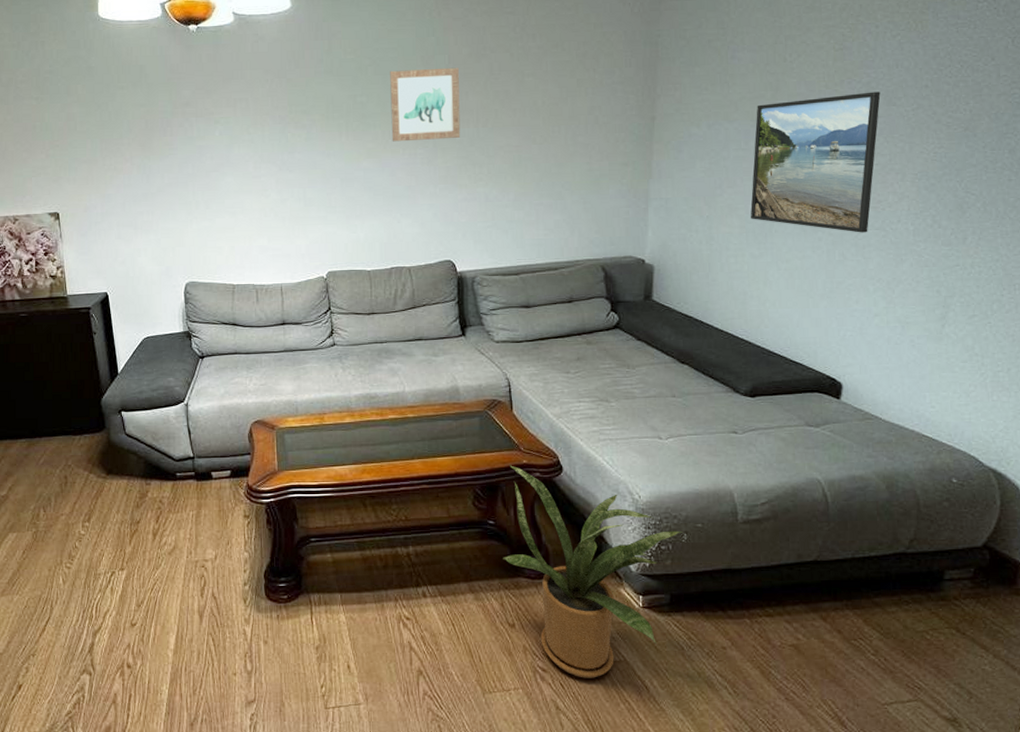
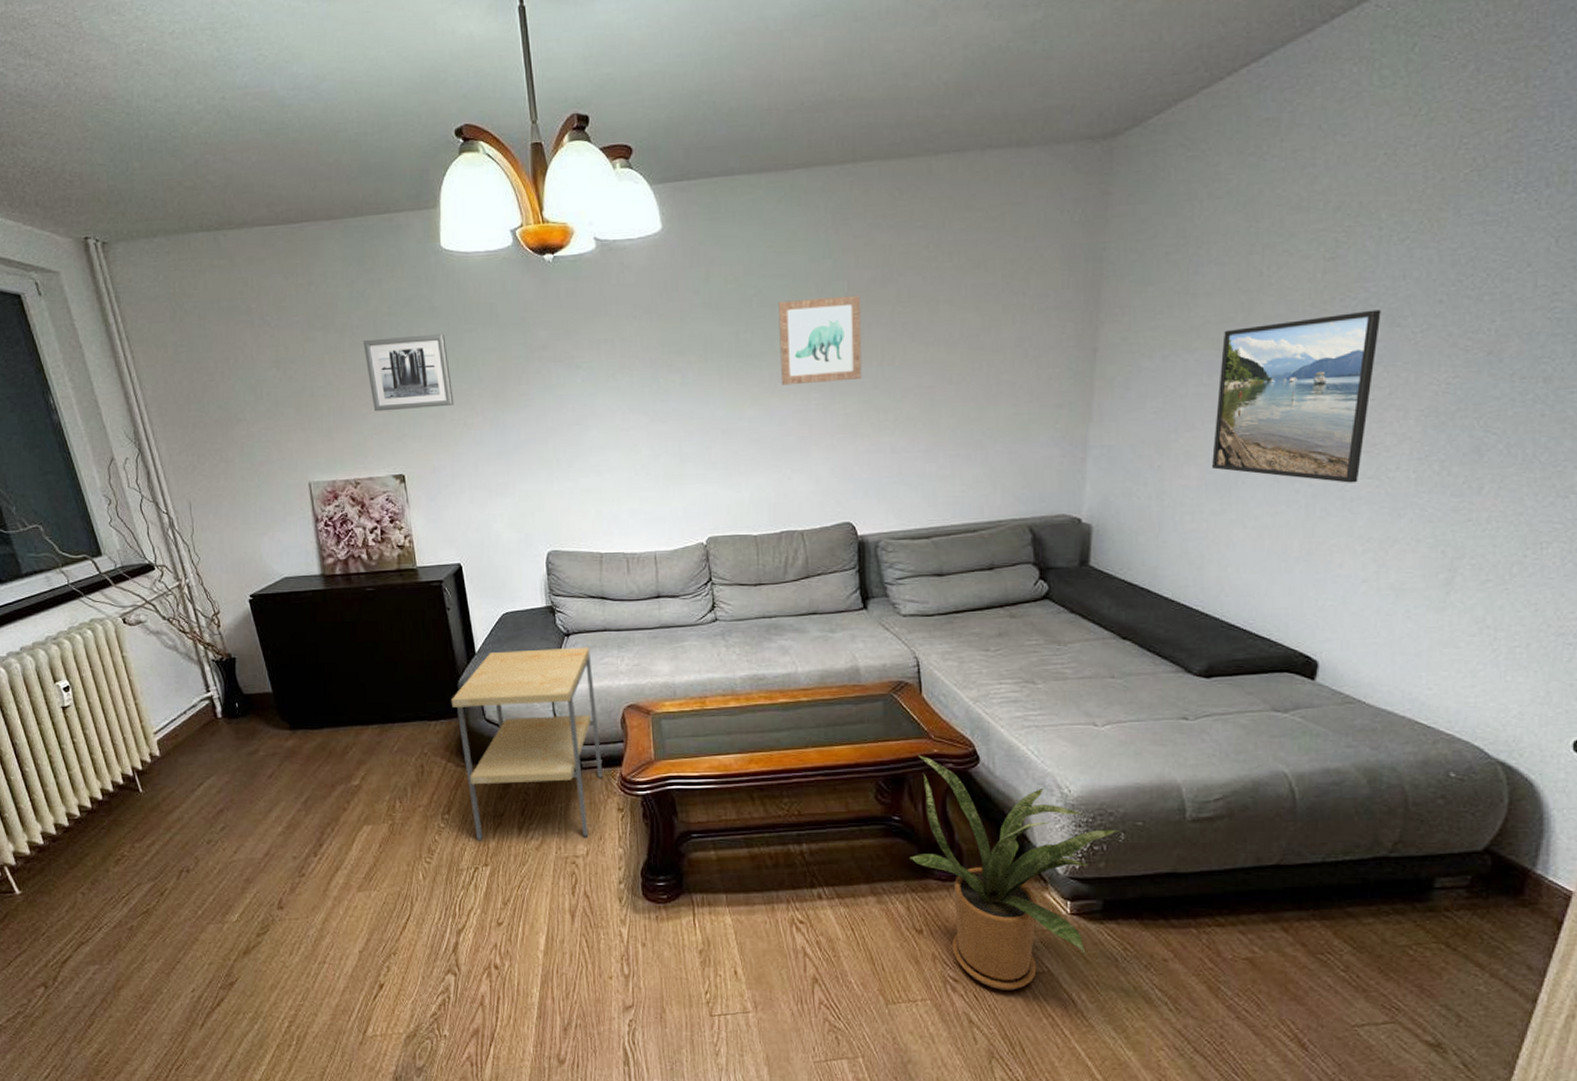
wall art: none [26,90,106,157] -> present [363,333,454,412]
side table: none [94,368,231,547] -> present [451,646,603,841]

